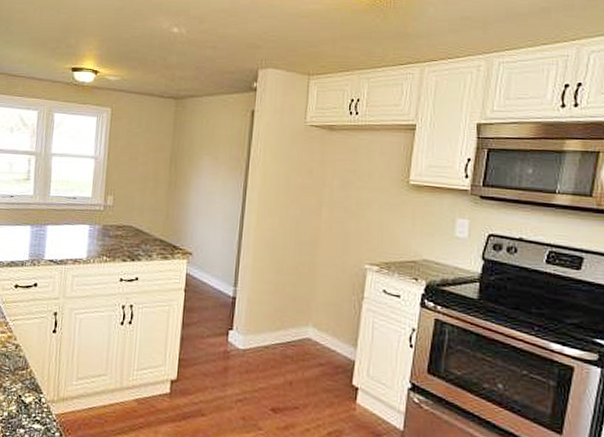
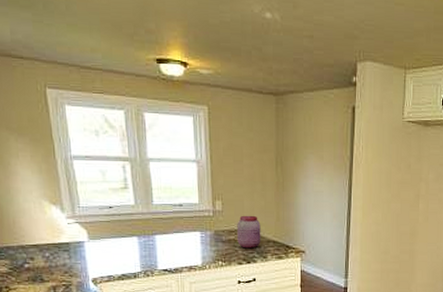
jar: none [124,211,149,246] -> present [237,215,261,249]

